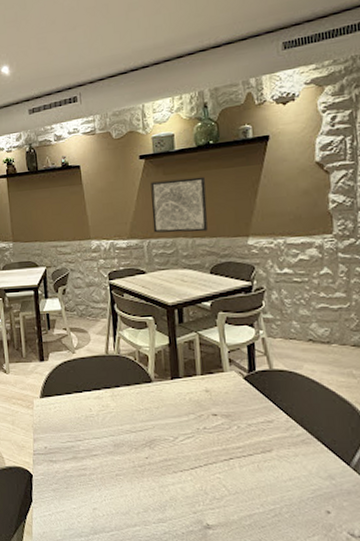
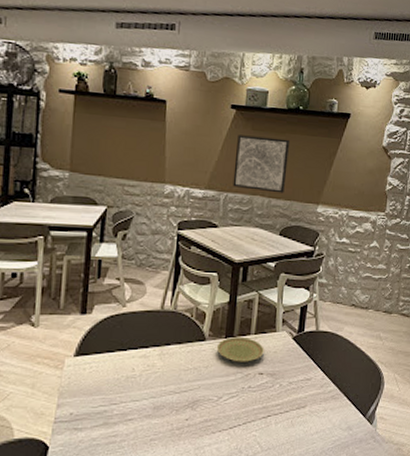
plate: none [164,378,214,403] -> present [216,337,264,362]

